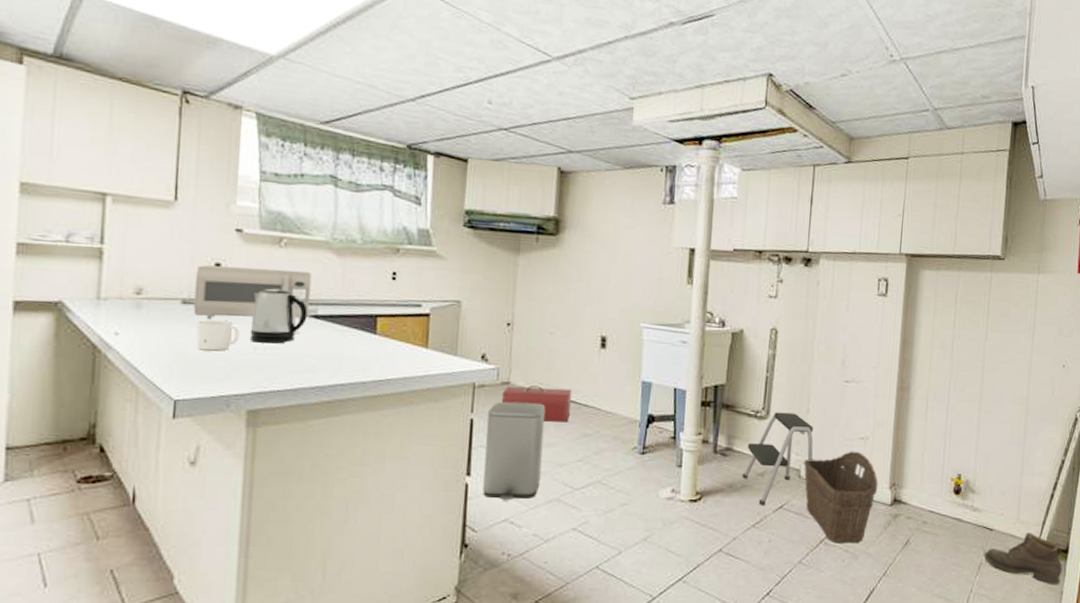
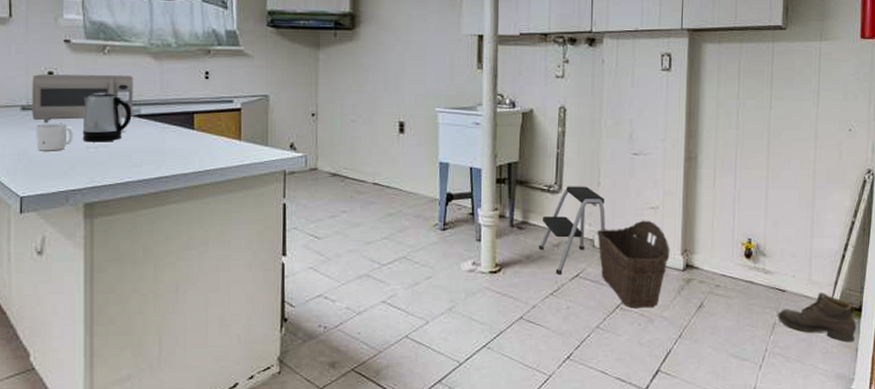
pedal bin: present [483,401,546,501] -> none [298,186,351,278]
toolbox: present [501,386,573,422] -> none [310,171,375,203]

